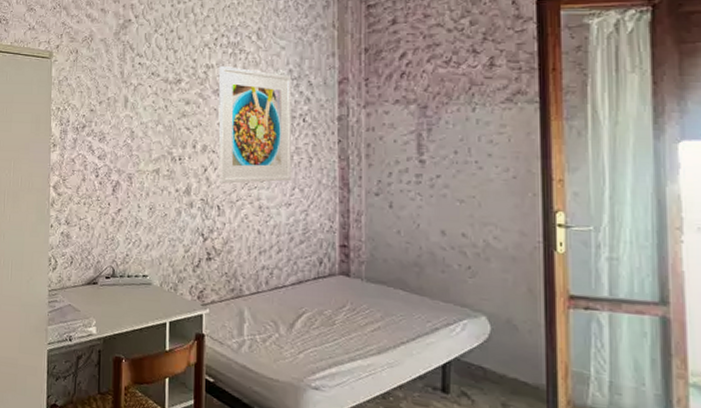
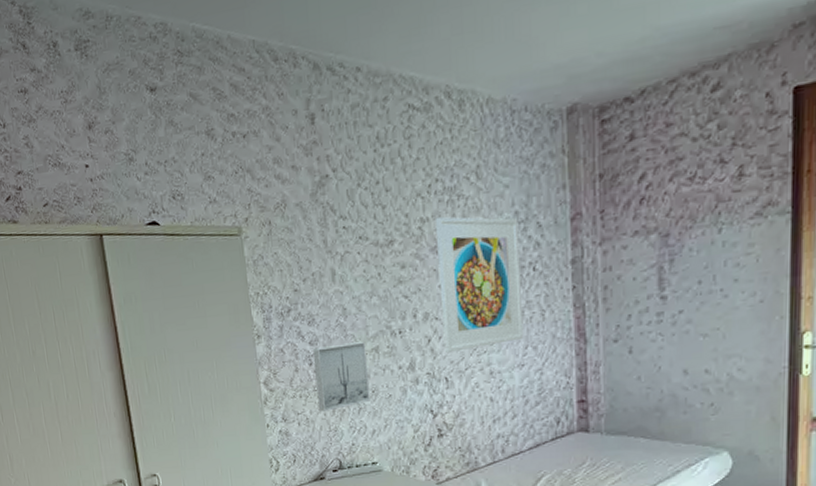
wall art: none [99,162,148,221] -> present [312,342,371,412]

